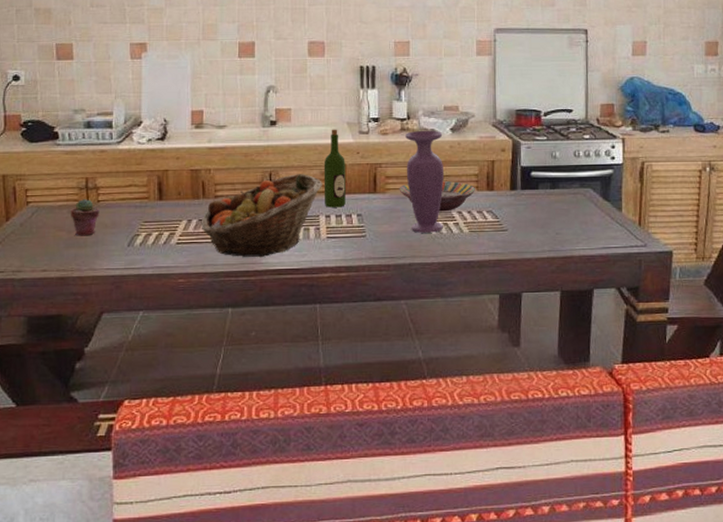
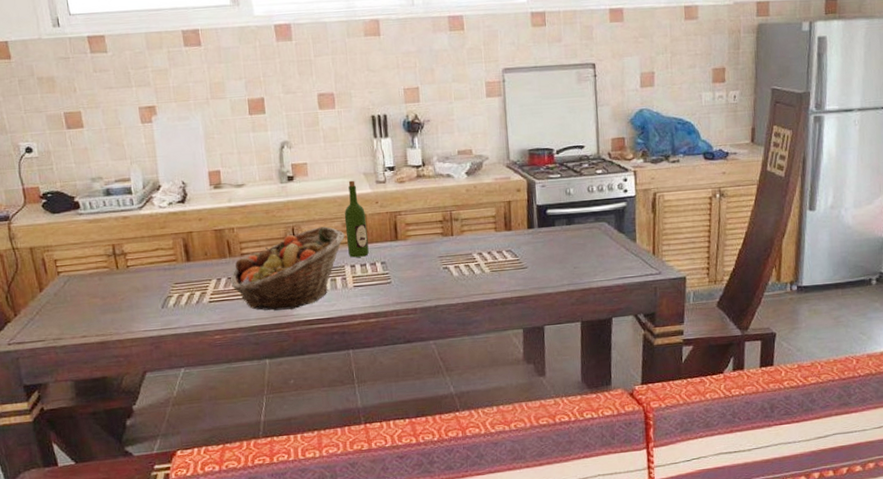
potted succulent: present [70,199,100,236] -> none [101,265,130,302]
serving bowl: present [399,181,476,212] -> none [419,224,495,254]
vase: present [406,130,444,233] -> none [422,175,465,276]

